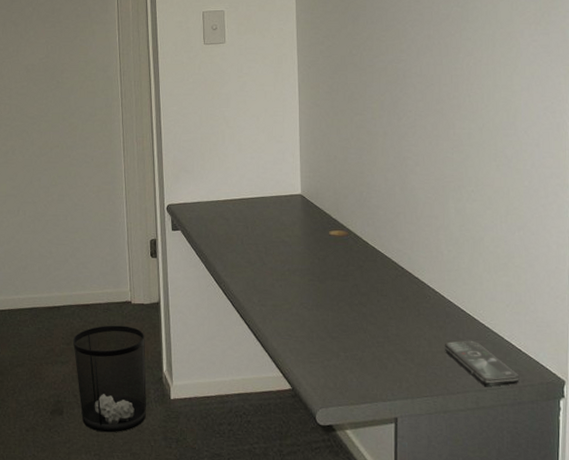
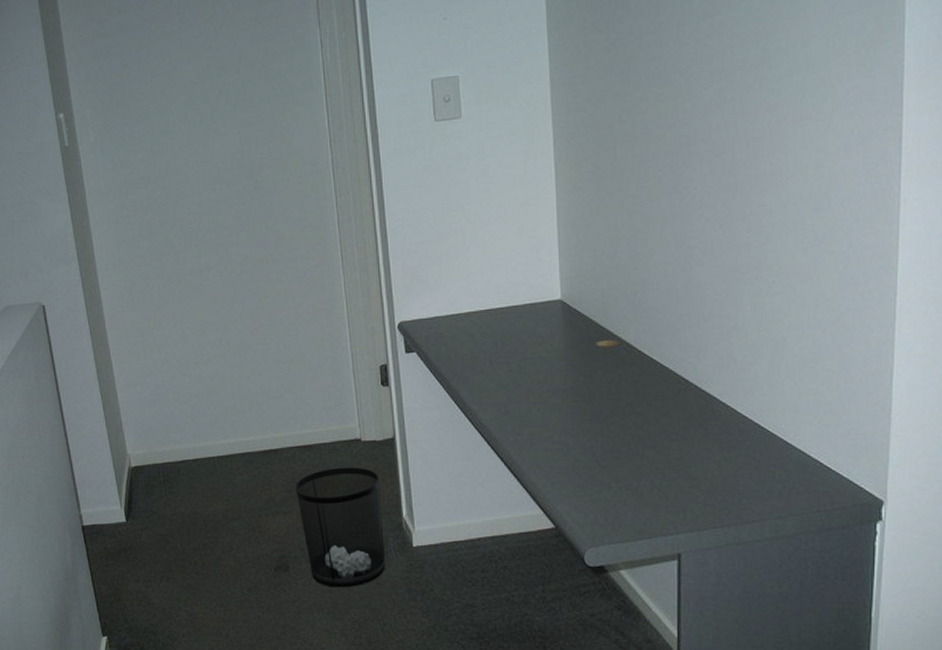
mobile phone: present [445,340,520,386] -> none [738,460,828,512]

